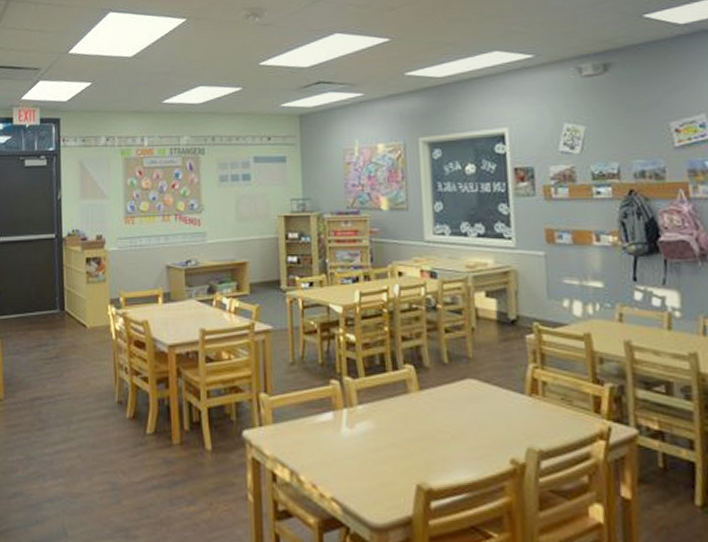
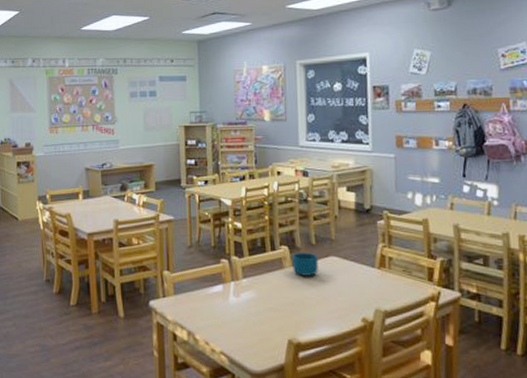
cup: none [419,373,453,403] -> present [292,252,318,276]

